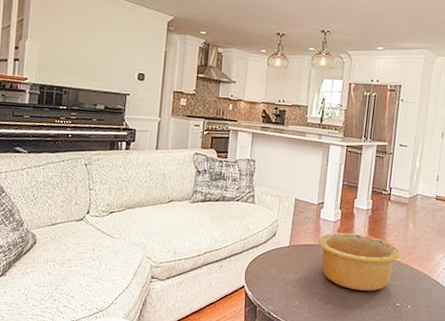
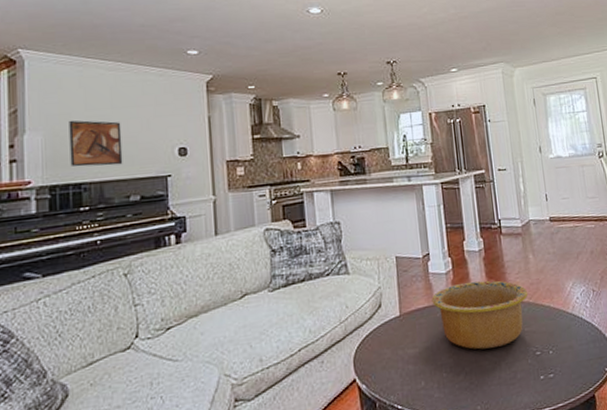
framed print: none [57,35,98,78] -> present [69,120,123,167]

